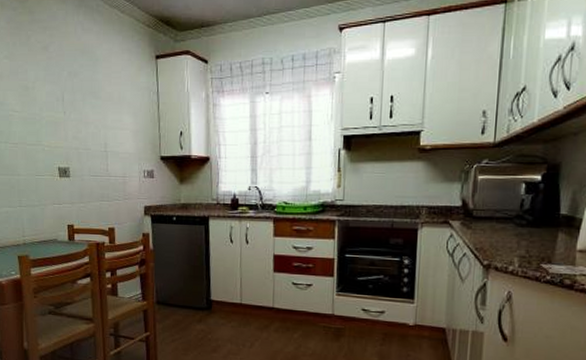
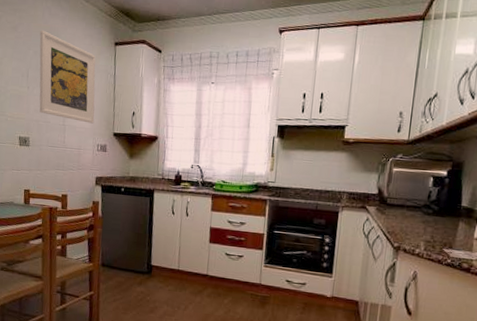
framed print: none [73,47,139,148] -> present [39,30,96,124]

